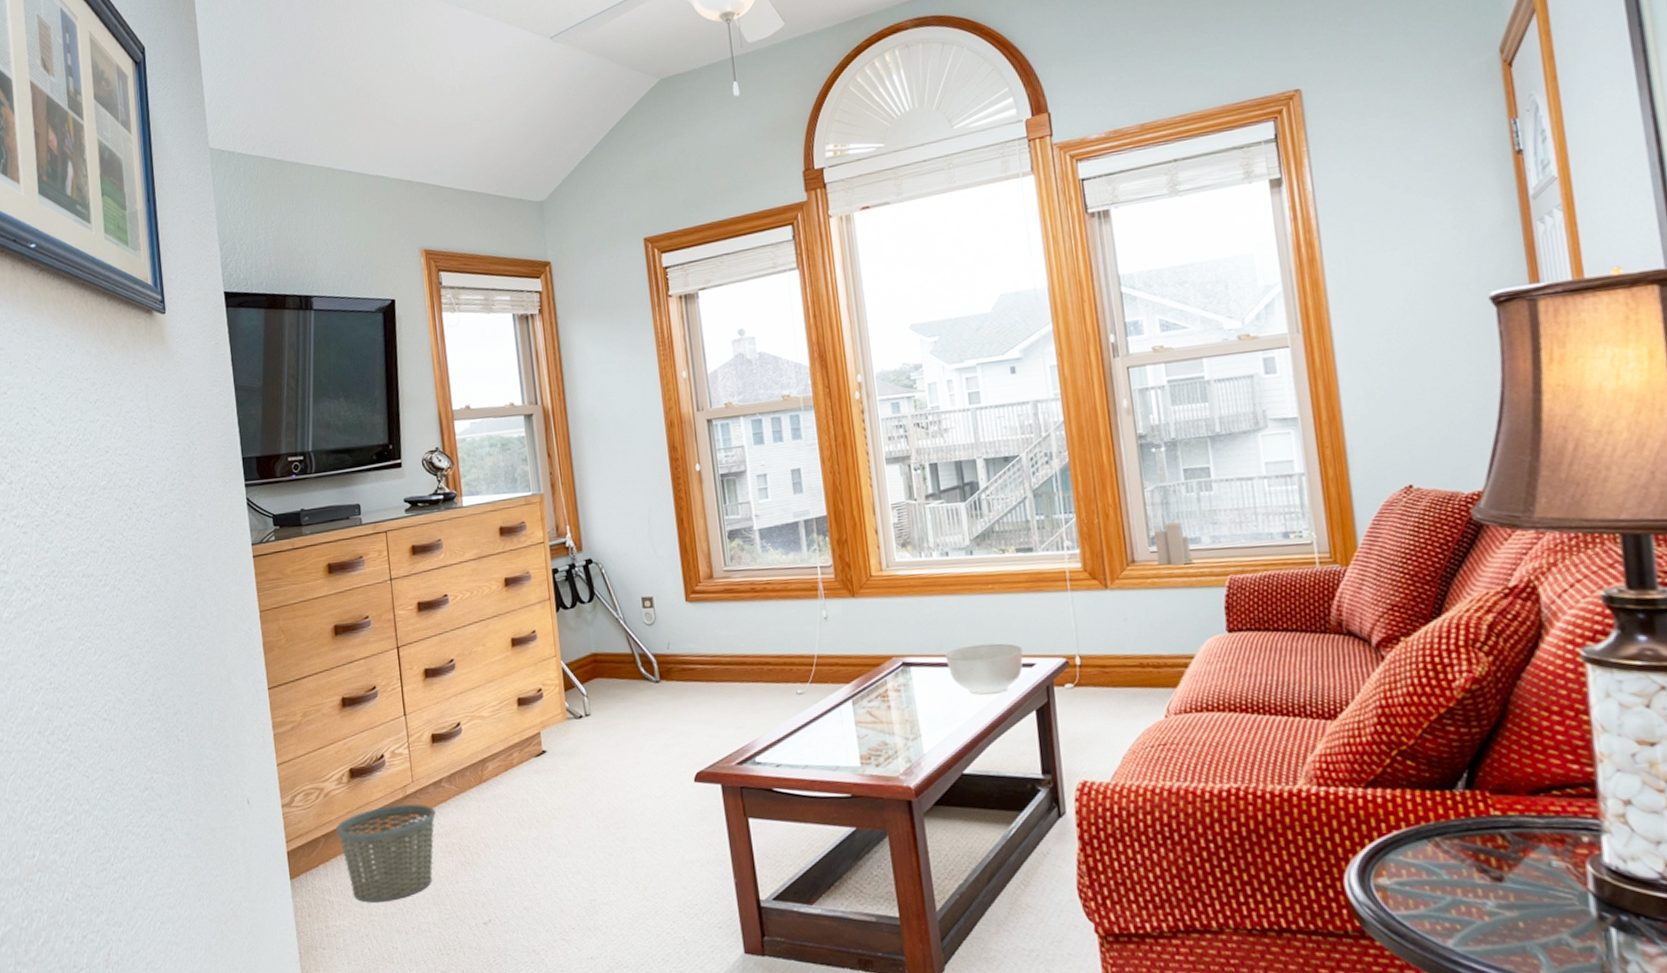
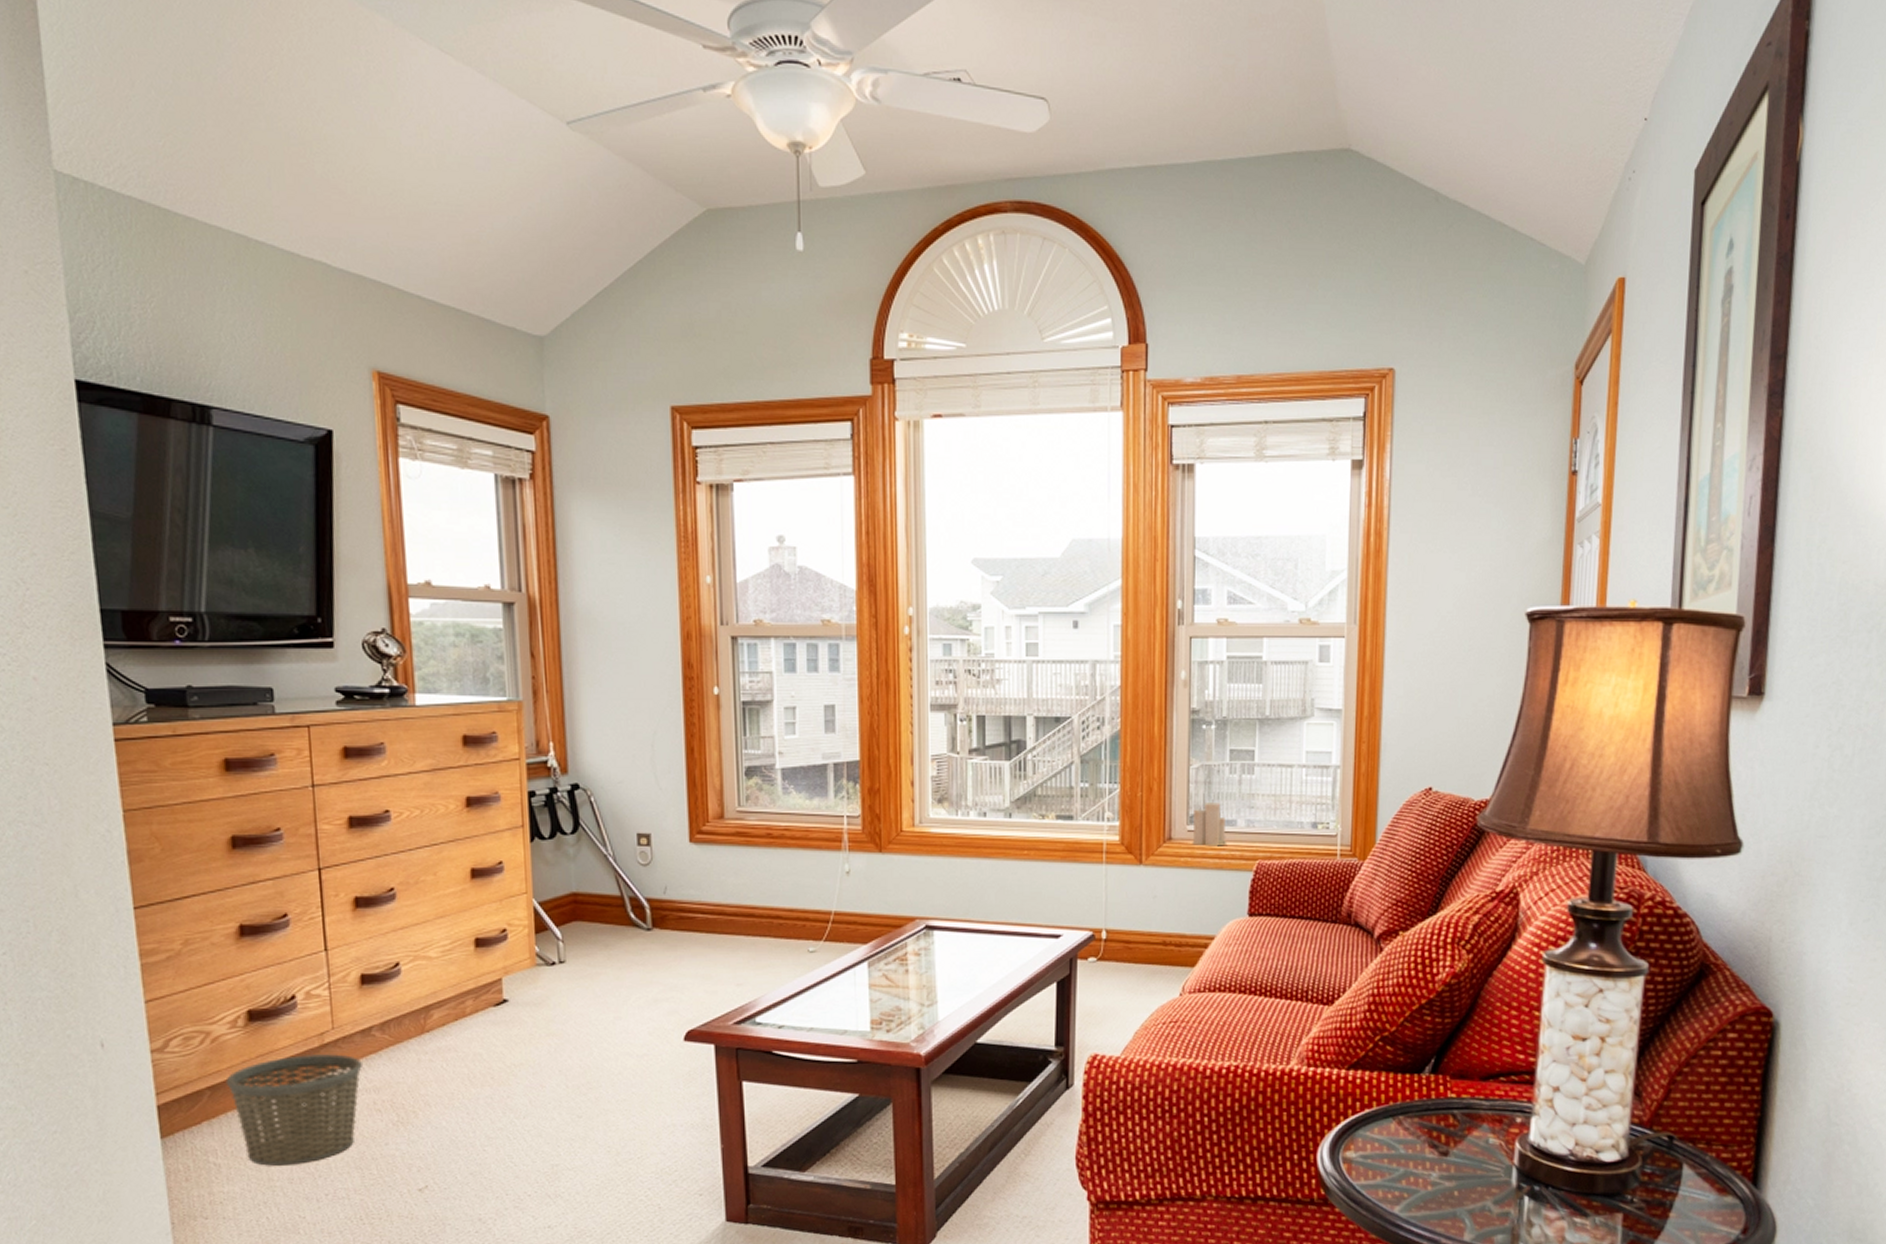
bowl: present [945,643,1023,696] -> none [972,912,1051,965]

